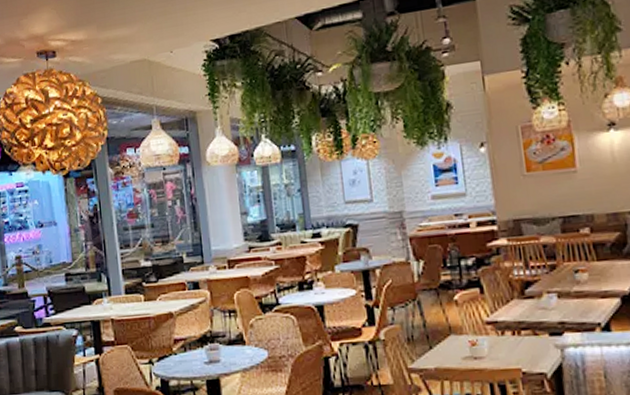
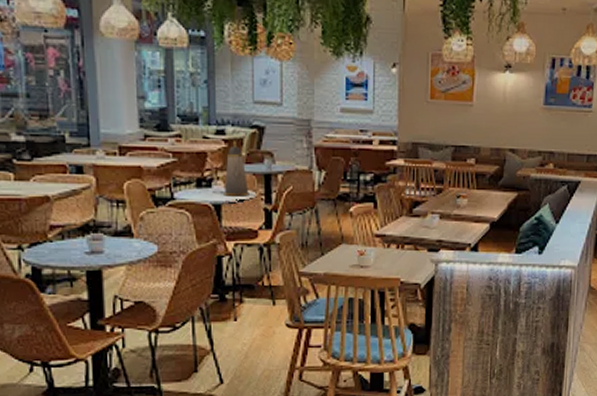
coffee pot: none [324,242,350,297] -> present [224,141,249,196]

